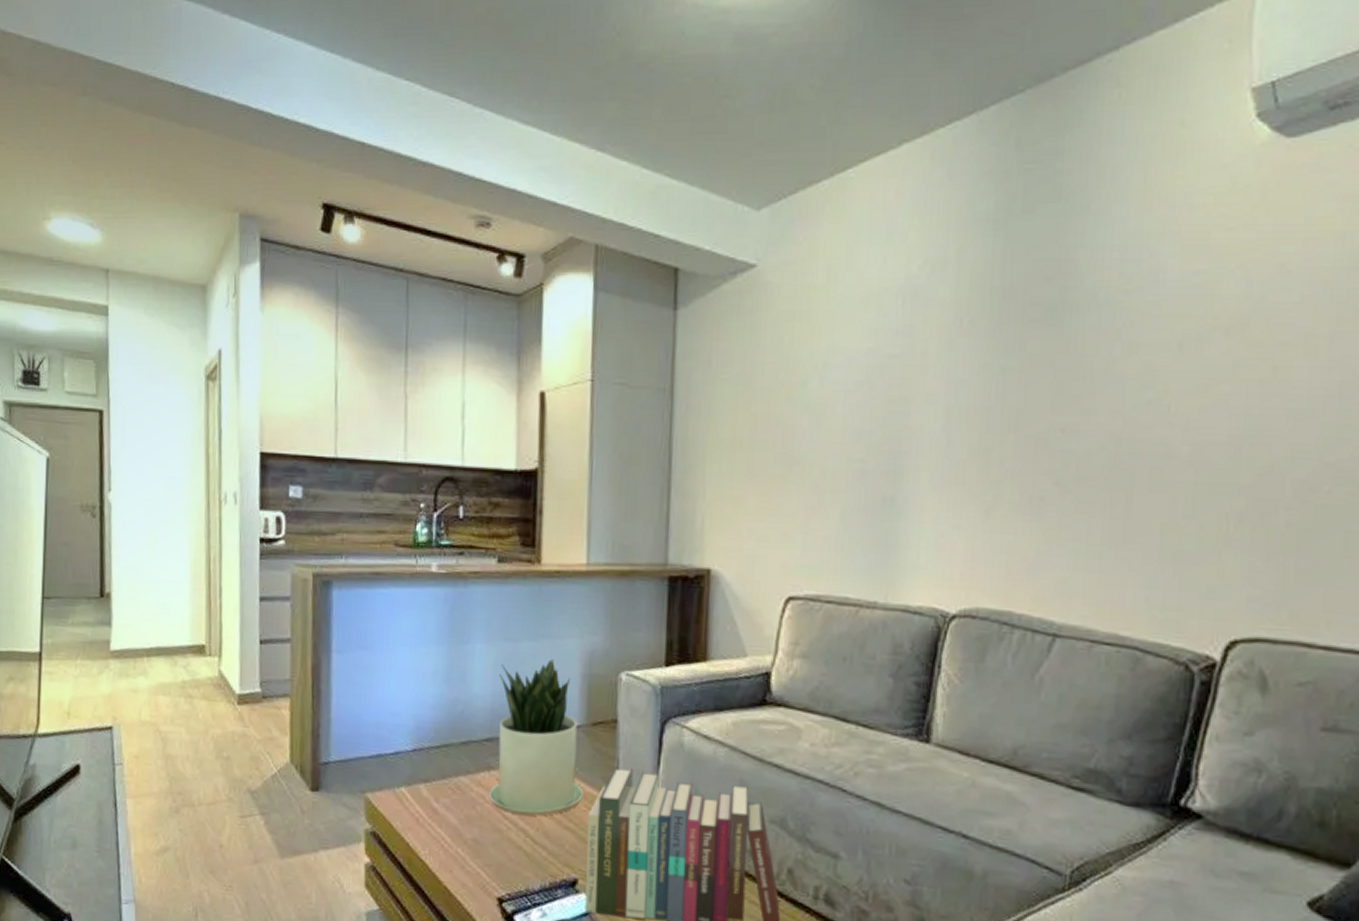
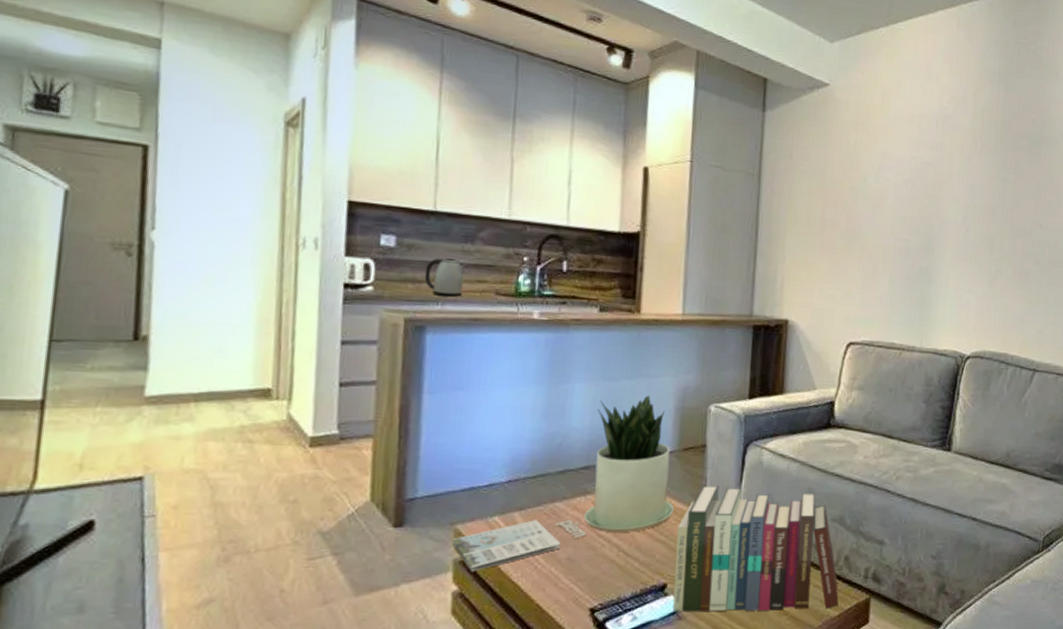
kettle: none [329,508,365,549] -> present [424,258,464,297]
magazine: none [363,794,491,845] -> present [452,520,586,572]

